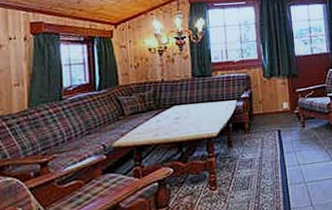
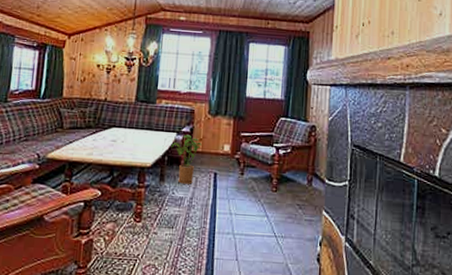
house plant: none [233,100,262,147] -> present [171,135,202,185]

